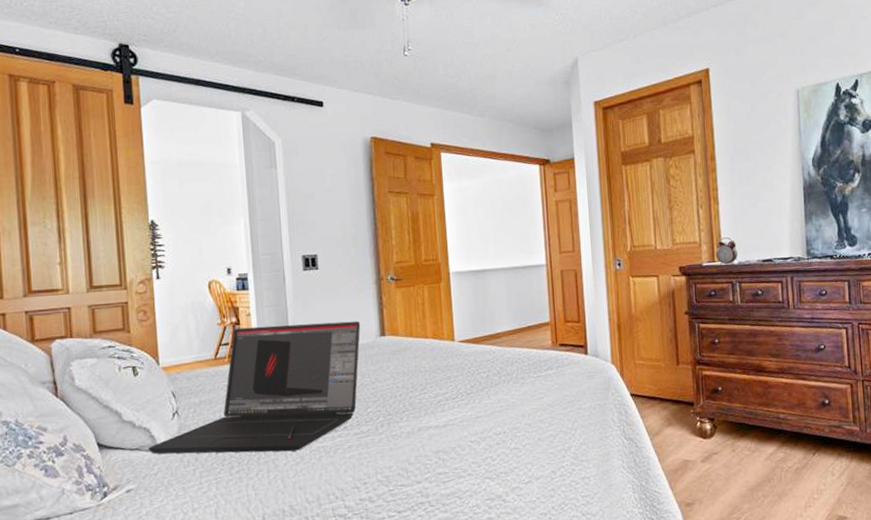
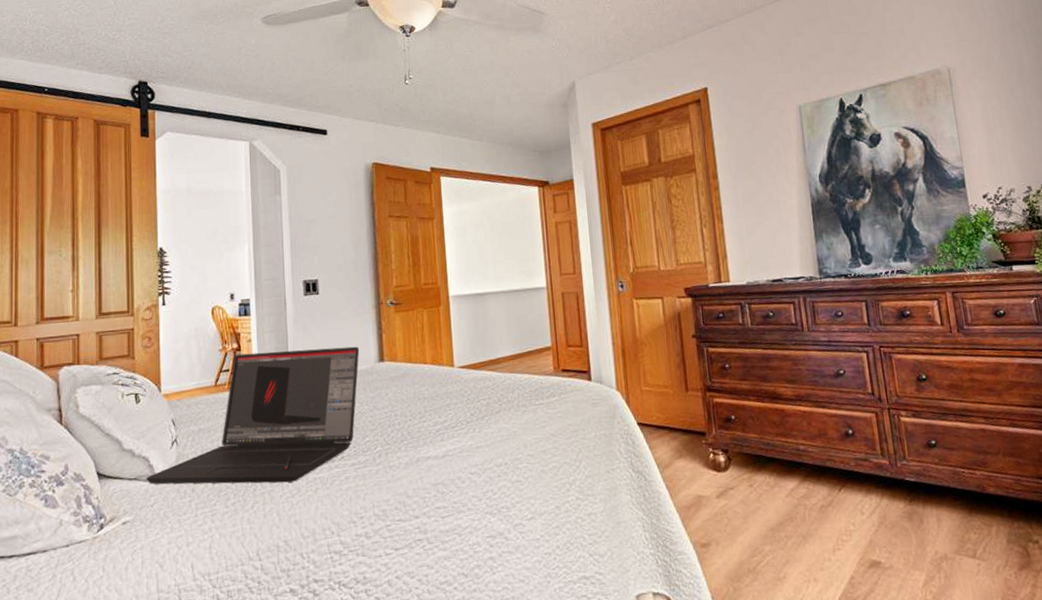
alarm clock: present [716,237,738,266] -> none [722,257,746,286]

